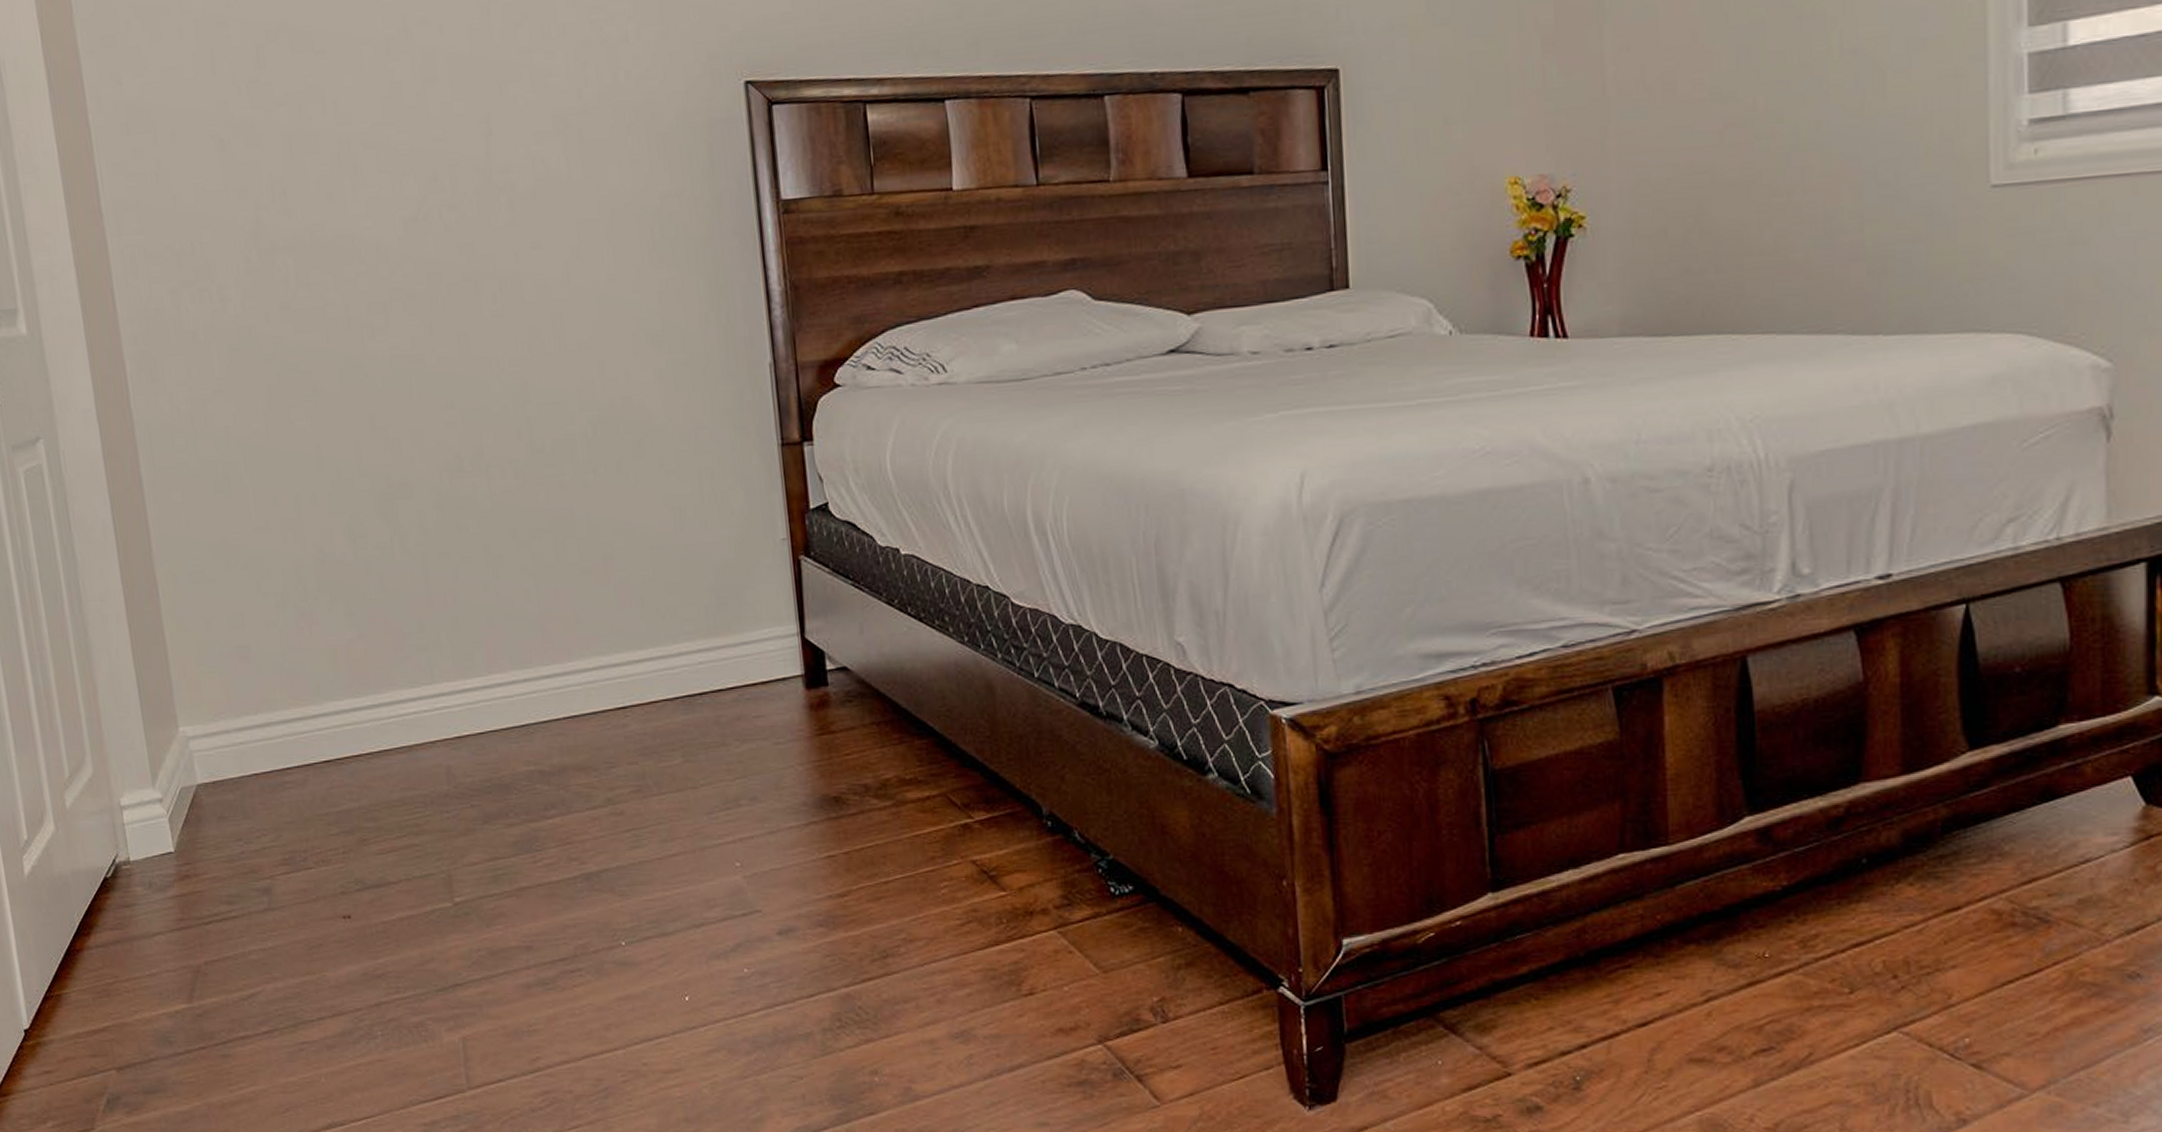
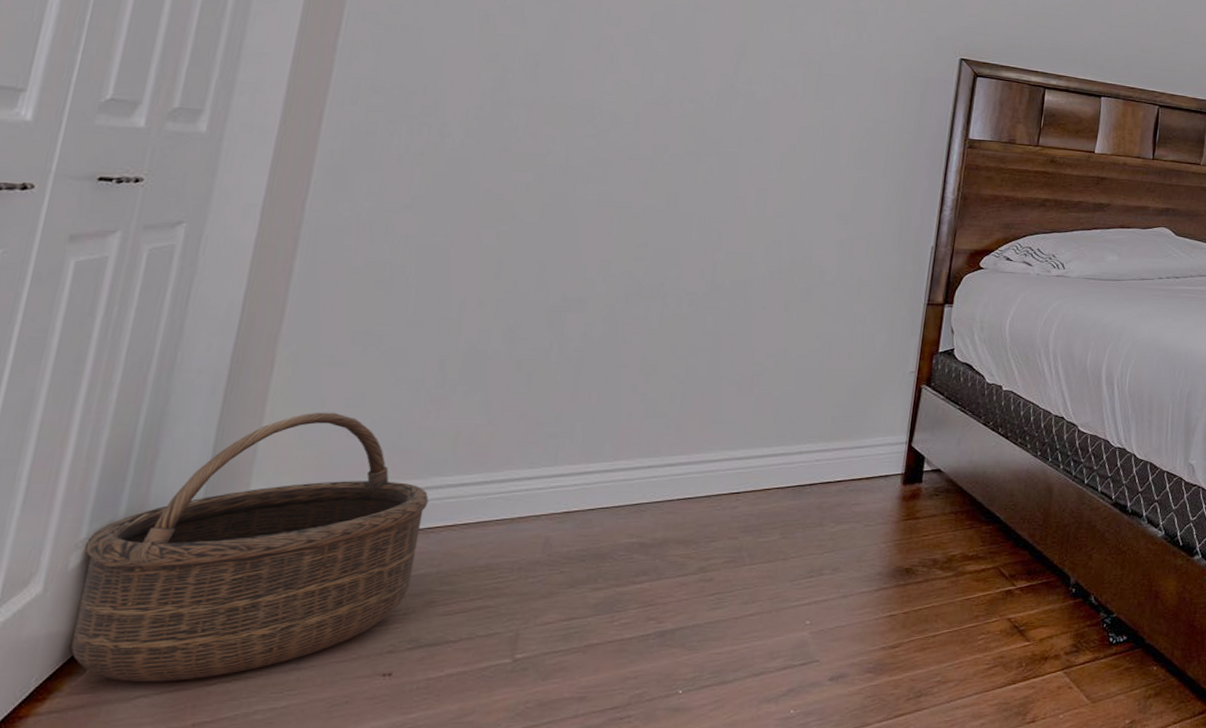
basket: none [72,635,340,920] -> present [71,412,429,683]

